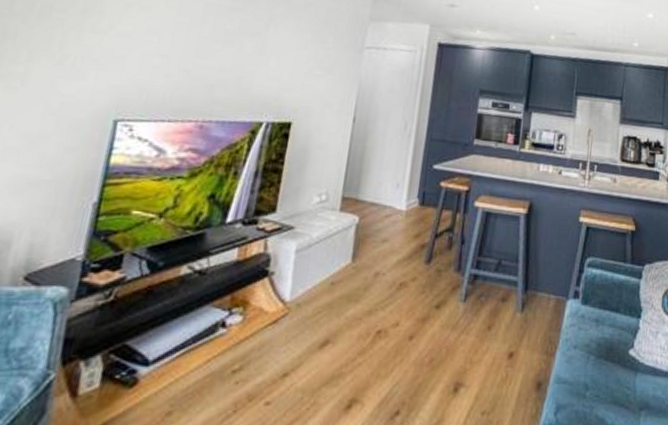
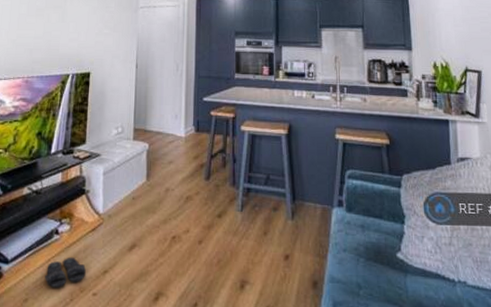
slippers: none [200,356,259,397] -> present [45,257,86,288]

